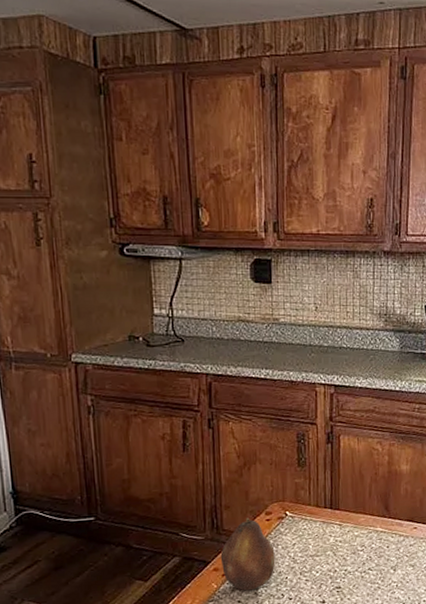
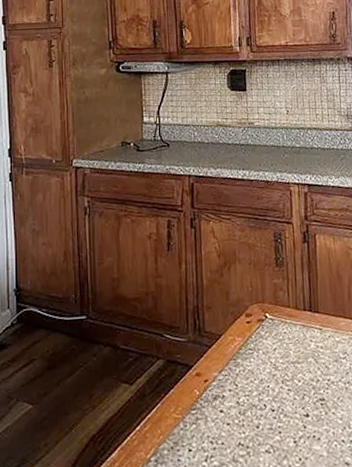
fruit: present [220,517,275,591] -> none [202,319,257,400]

